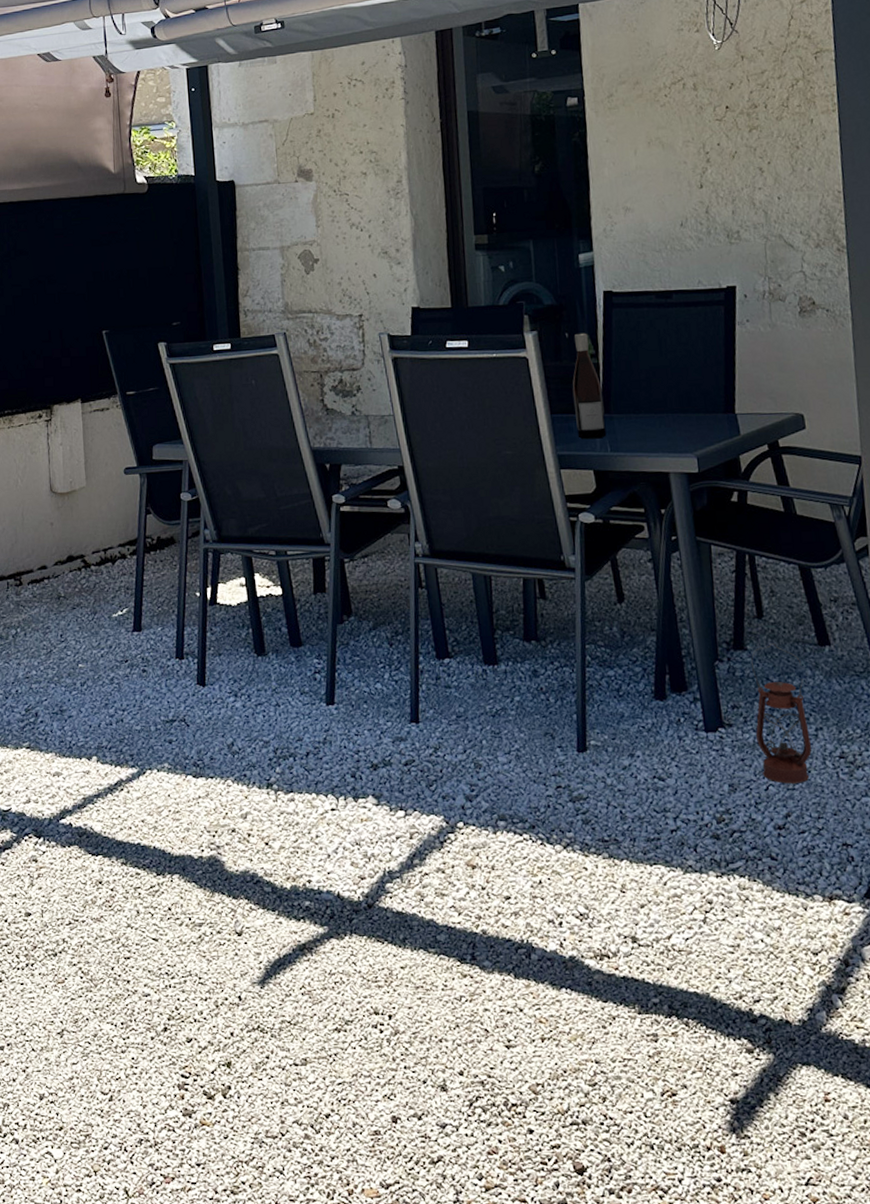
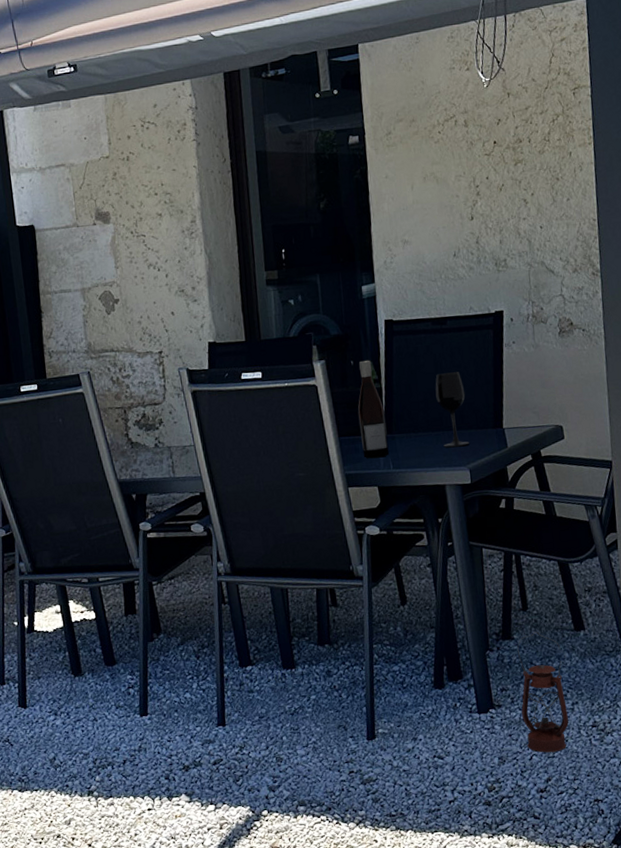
wine glass: none [659,350,697,432] -> present [435,372,469,448]

